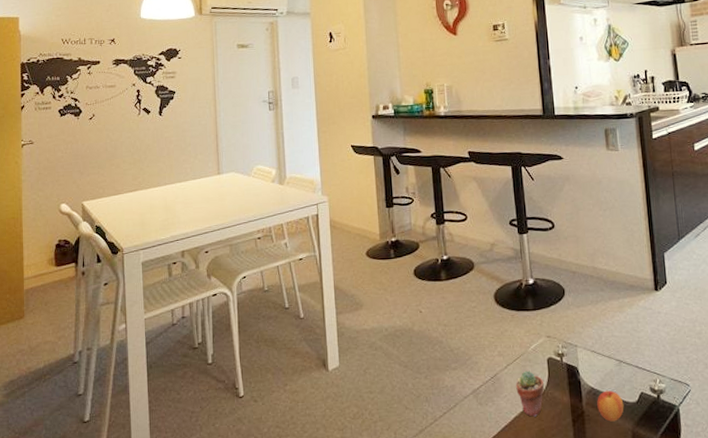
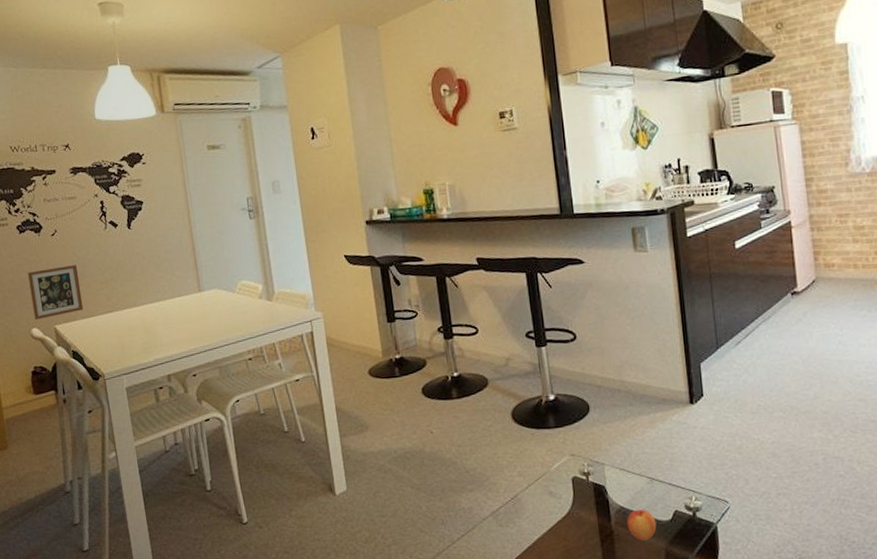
picture frame: none [64,146,111,197] -> present [28,265,84,320]
potted succulent: present [516,370,544,417] -> none [538,490,569,538]

